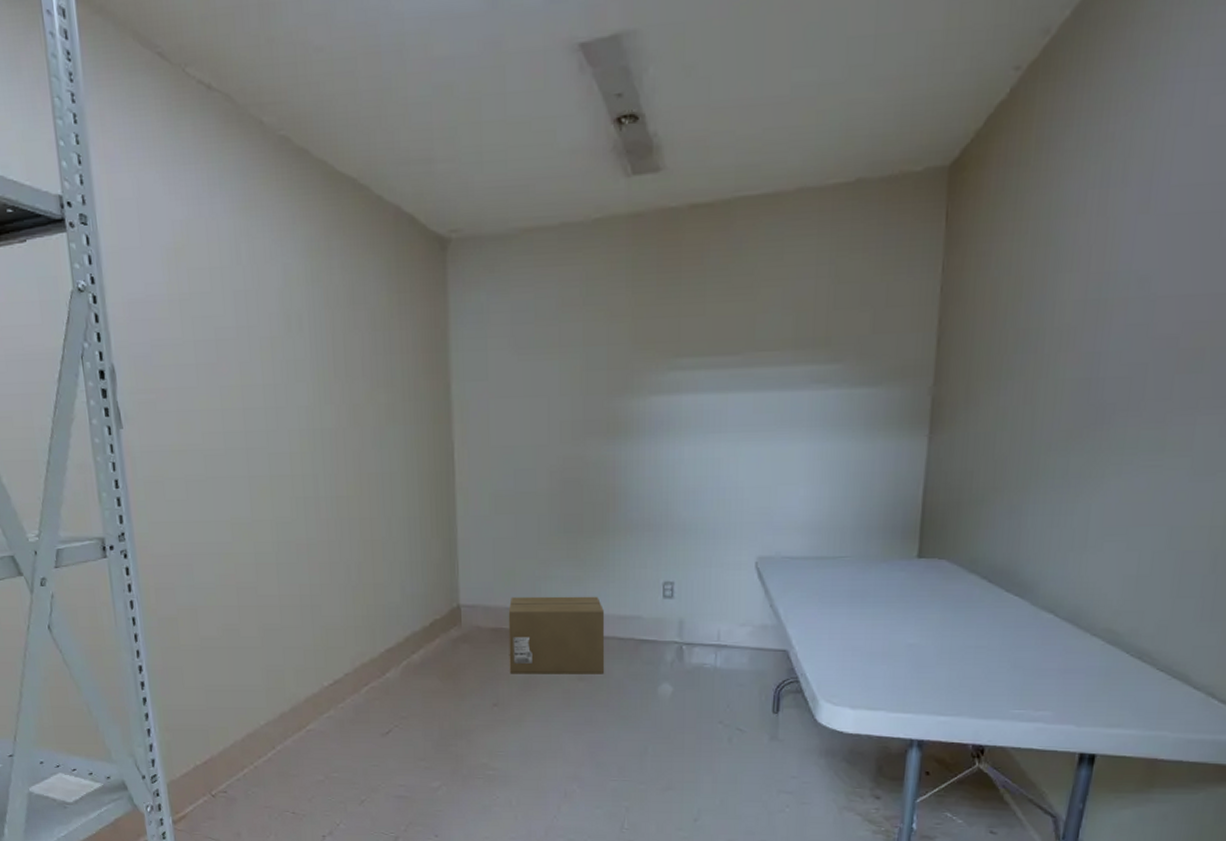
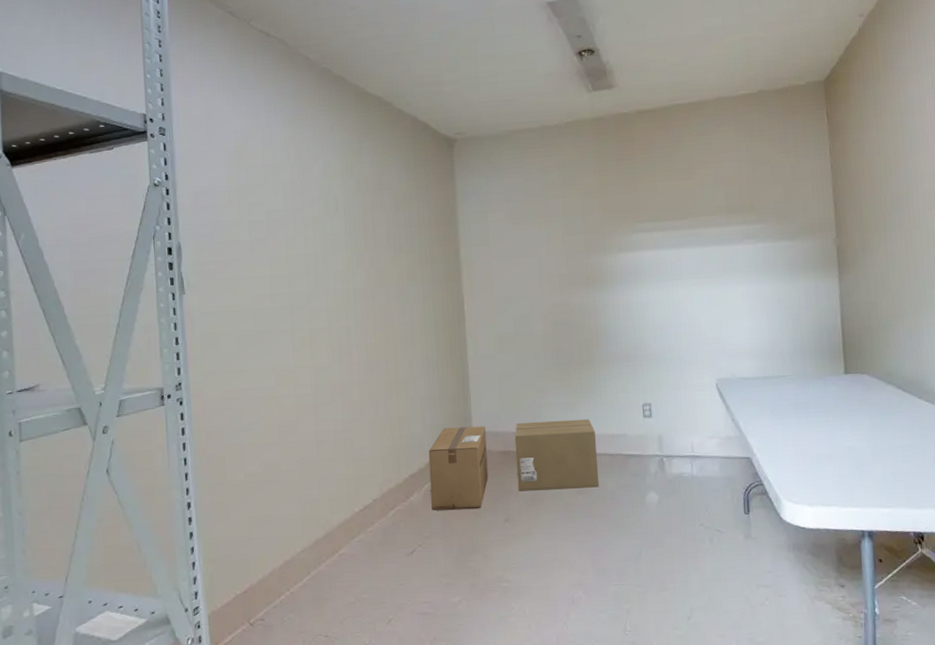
box: none [407,598,476,690] -> present [428,426,489,511]

